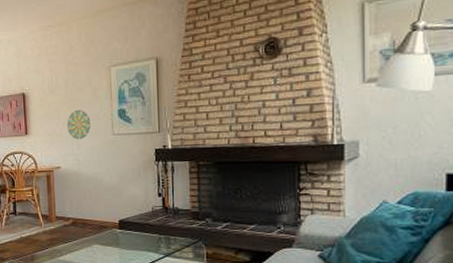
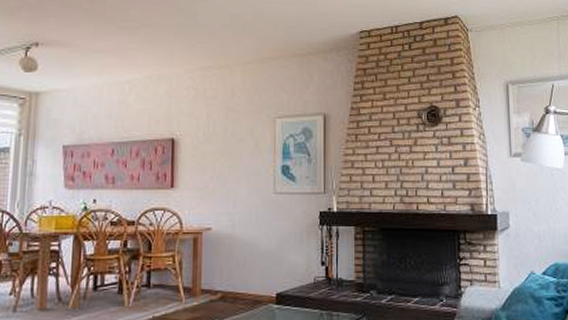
decorative plate: present [67,109,92,140] -> none [223,162,251,197]

